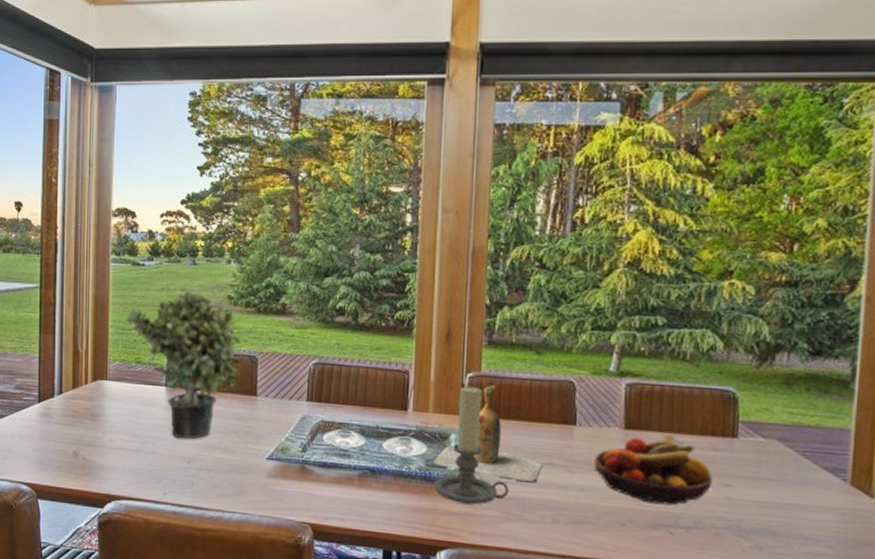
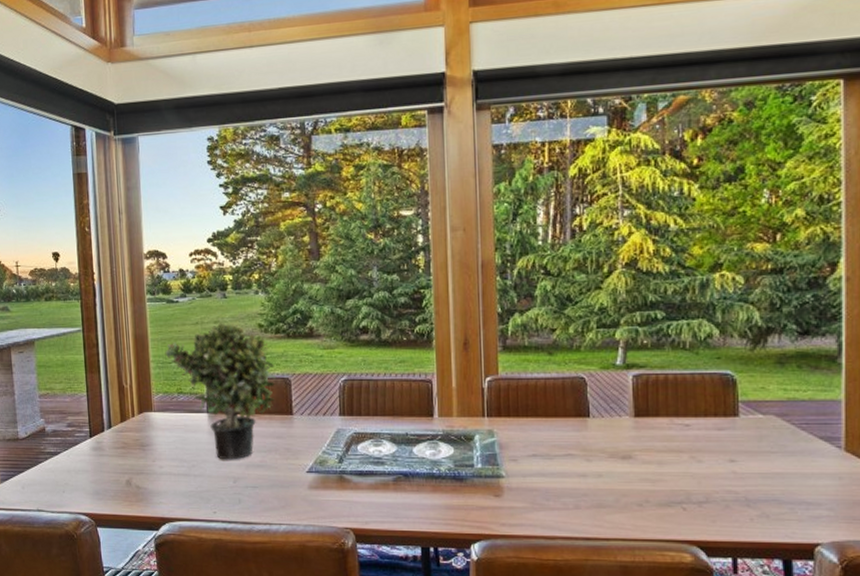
wine bottle: present [432,384,543,482] -> none [460,386,562,474]
candle holder: present [435,385,509,505] -> none [465,389,533,498]
fruit bowl: present [594,433,712,506] -> none [609,418,718,484]

